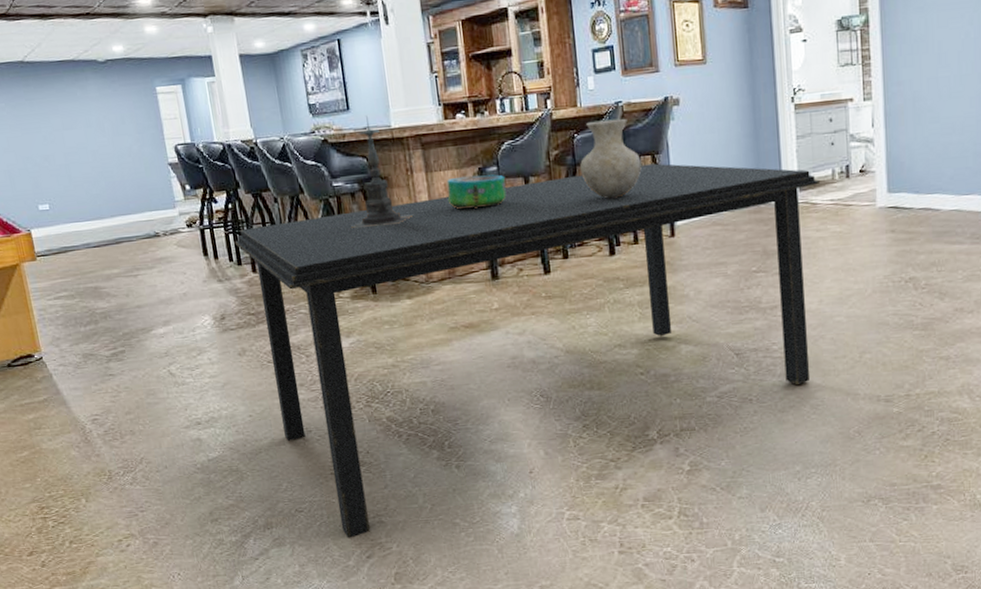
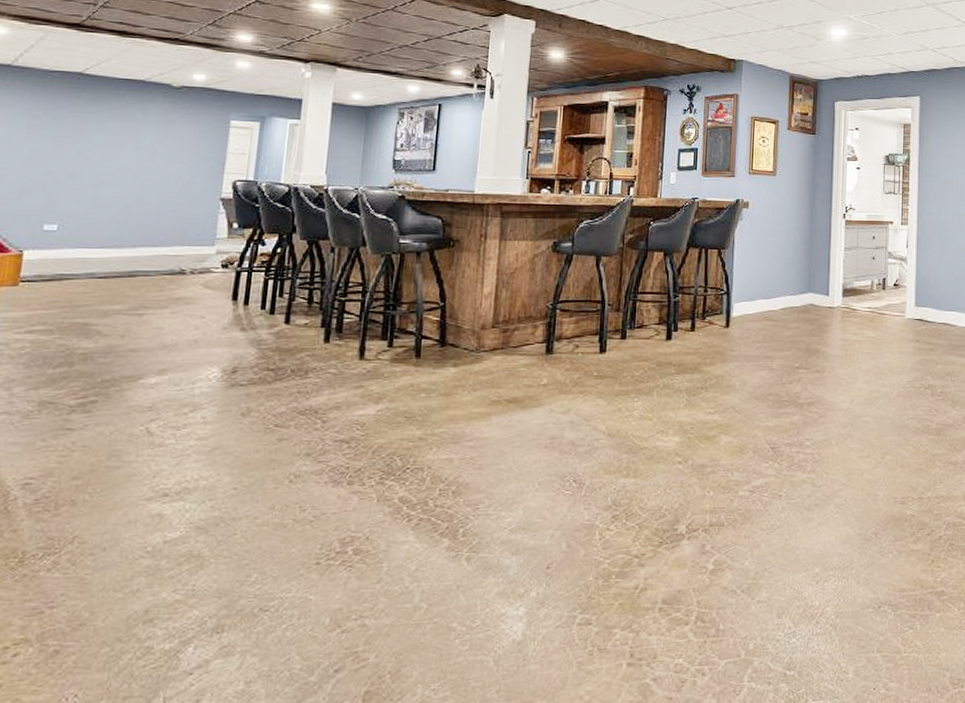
dining table: present [234,163,819,538] -> none [271,257,860,646]
candle holder: present [350,115,415,229] -> none [407,178,480,289]
decorative bowl: present [446,174,506,210] -> none [517,248,577,281]
vase: present [580,118,642,199] -> none [651,212,708,285]

